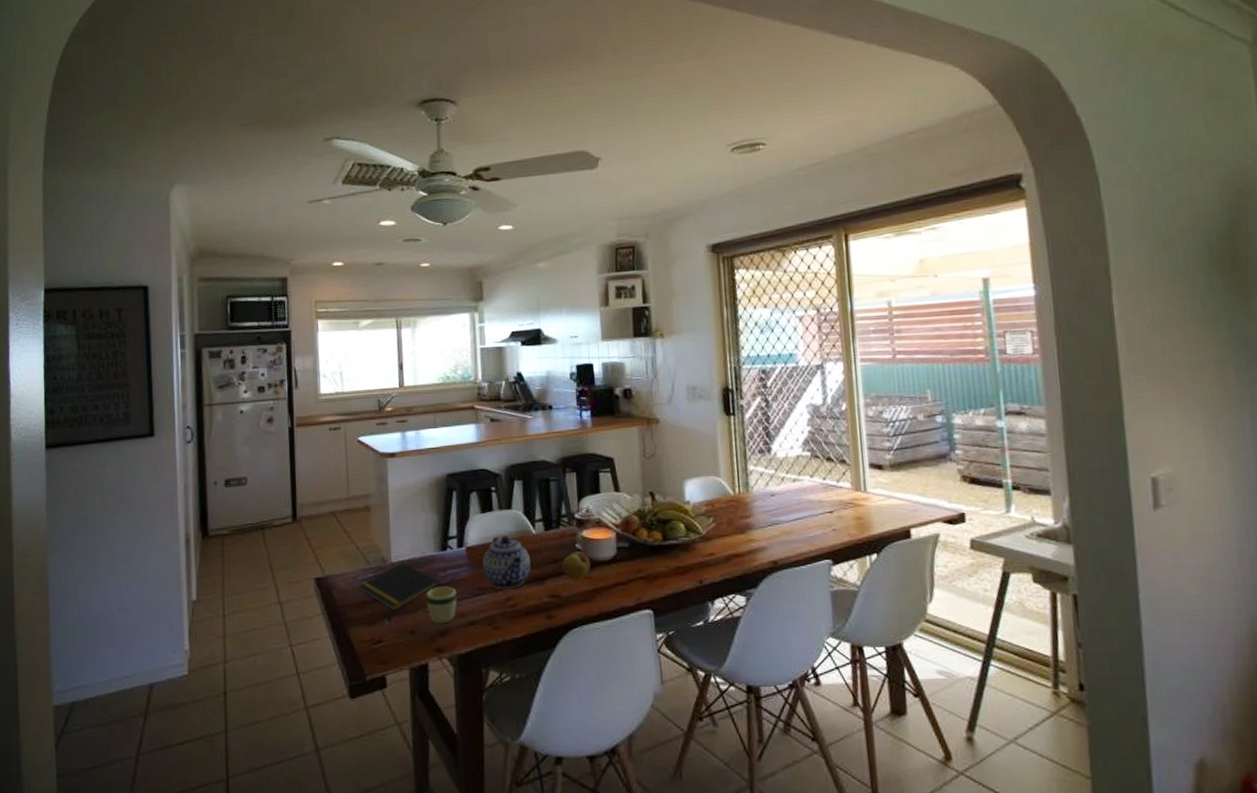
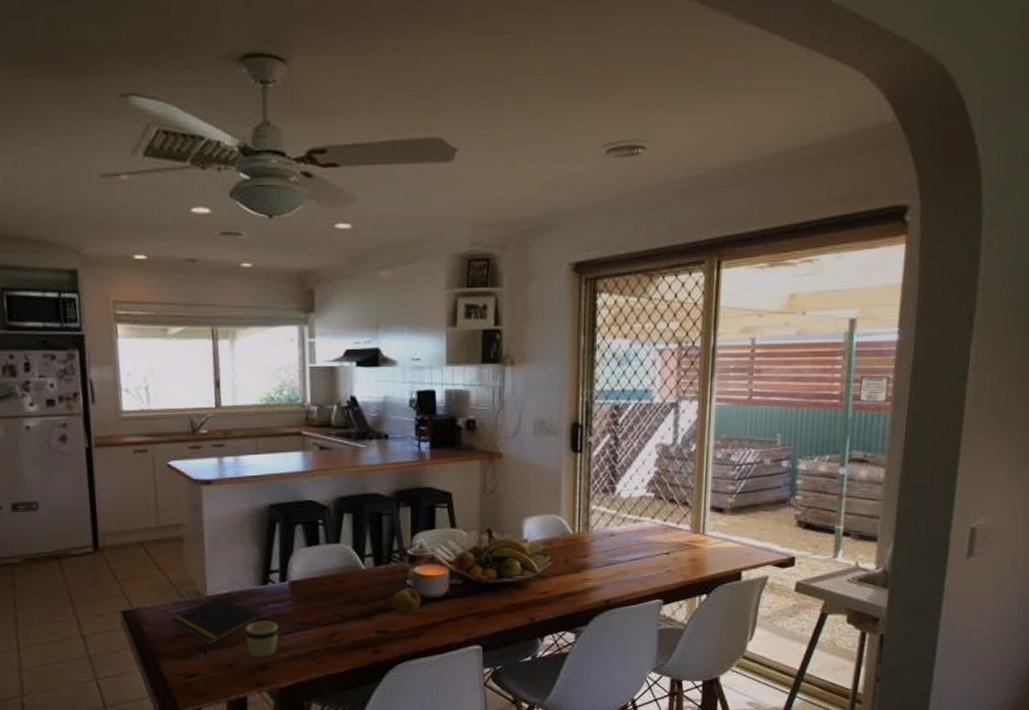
teapot: present [482,536,531,589] -> none [307,570,358,625]

